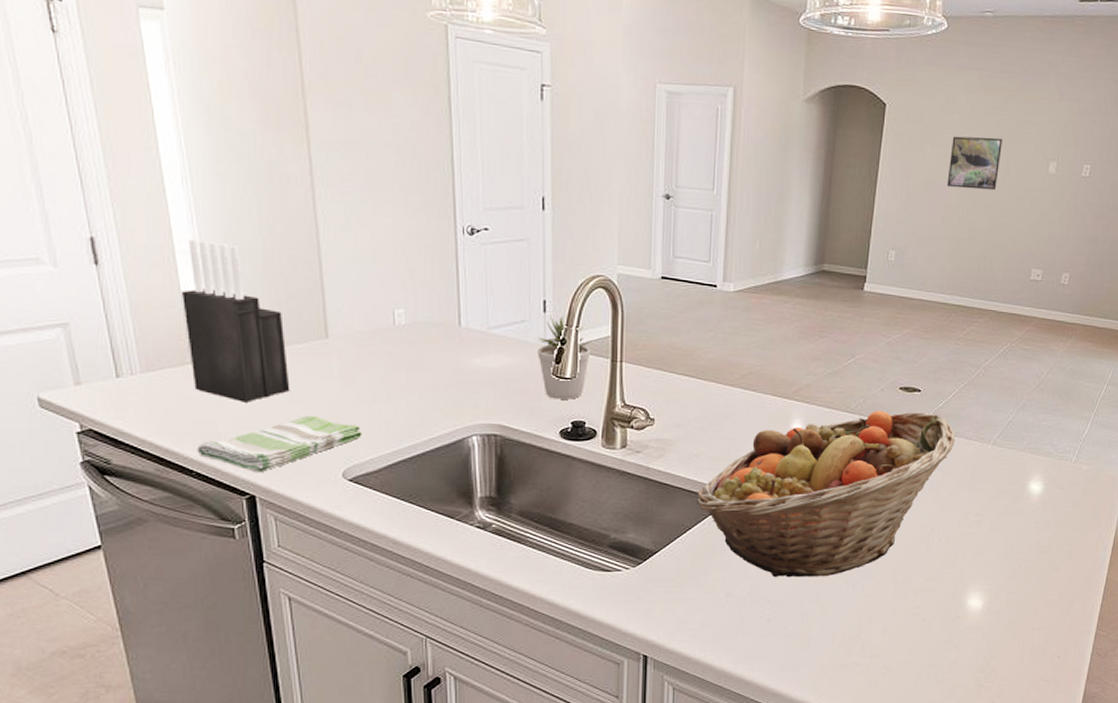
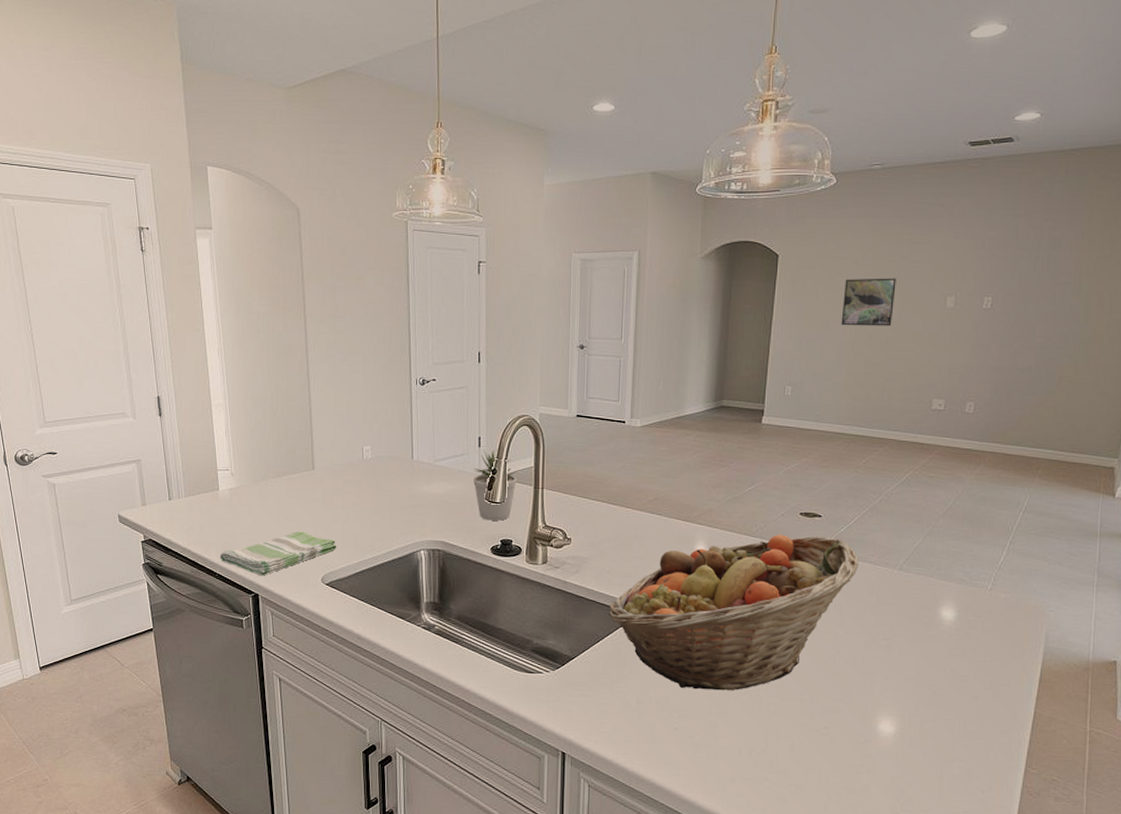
knife block: present [182,239,290,402] -> none [215,395,286,520]

